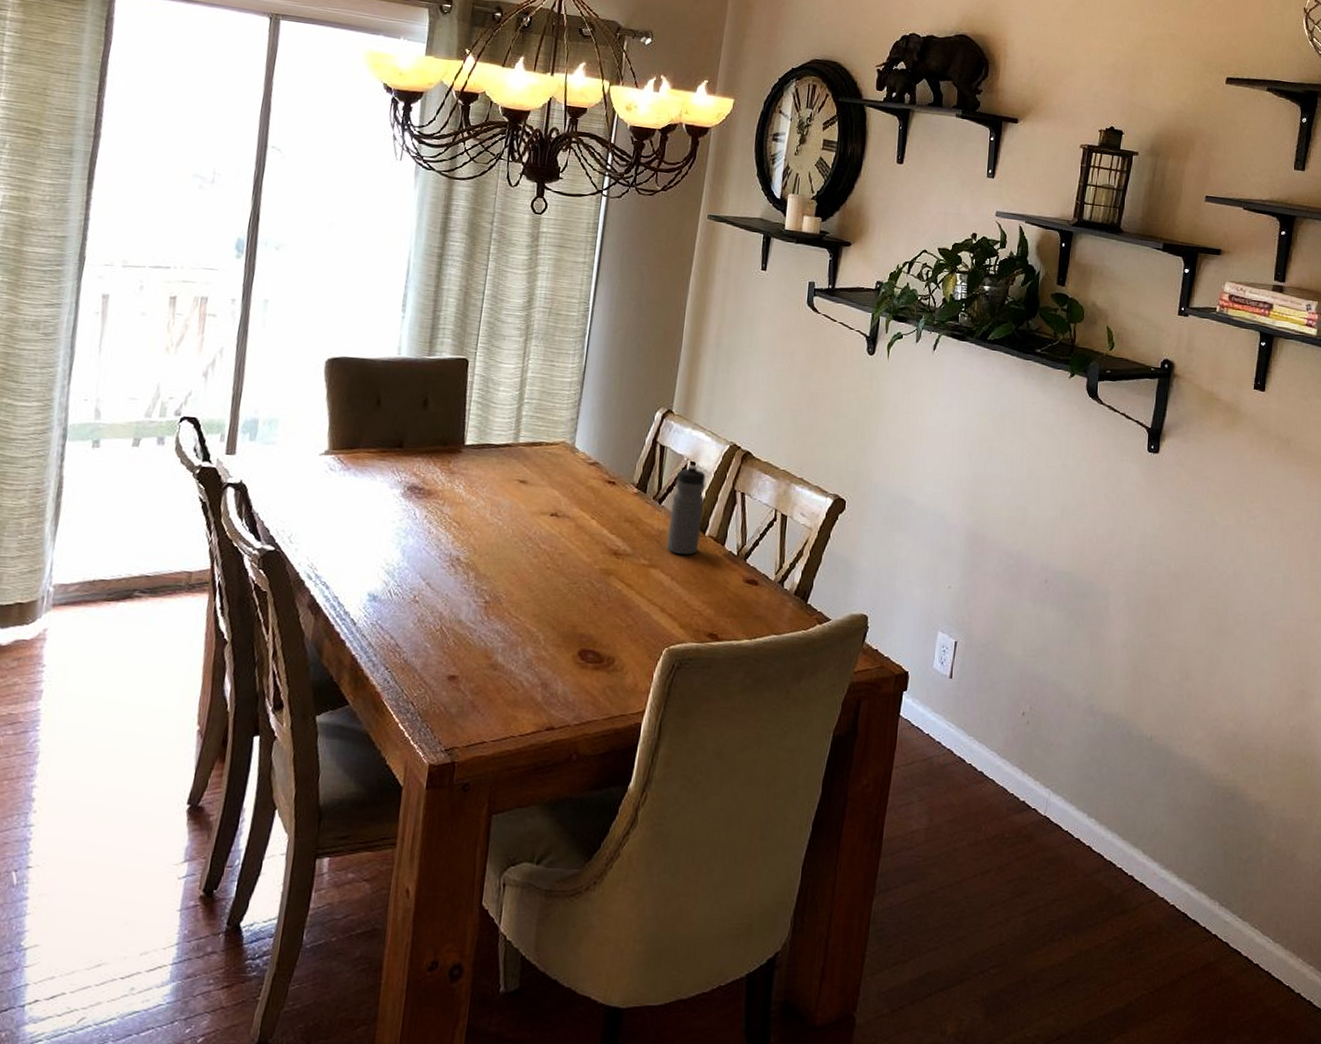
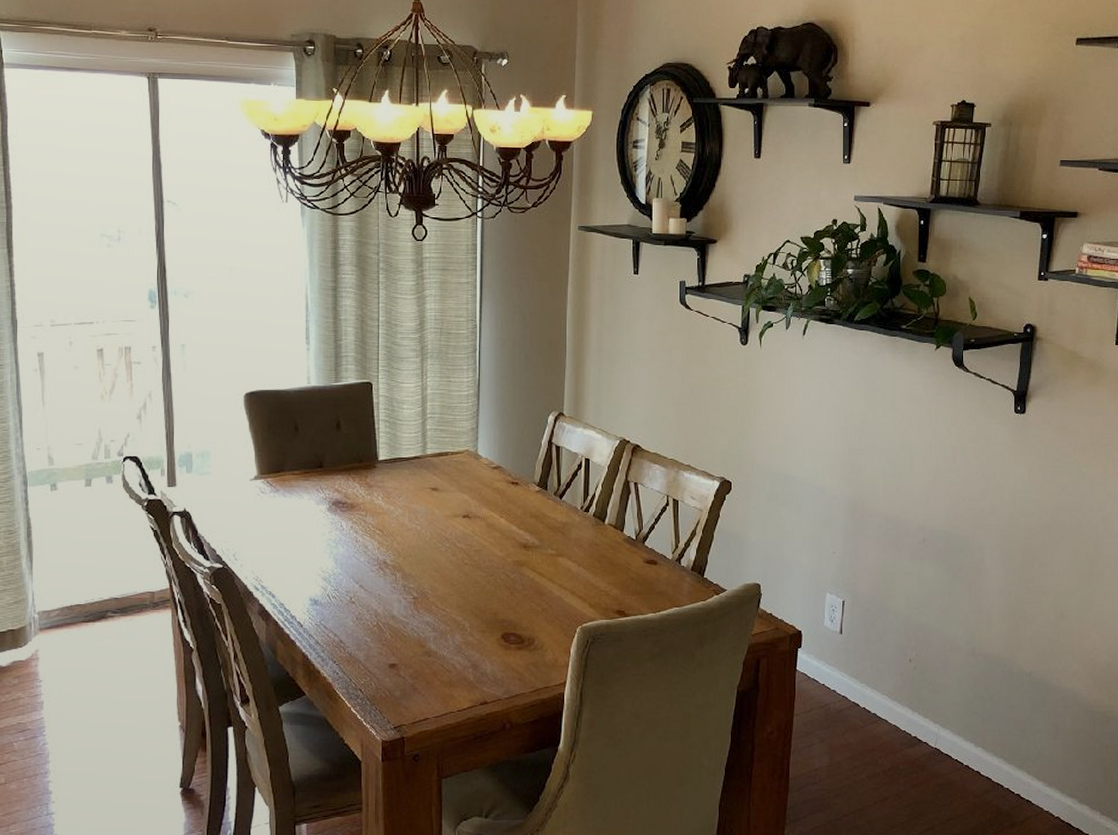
water bottle: present [666,464,706,555] -> none [570,461,601,543]

